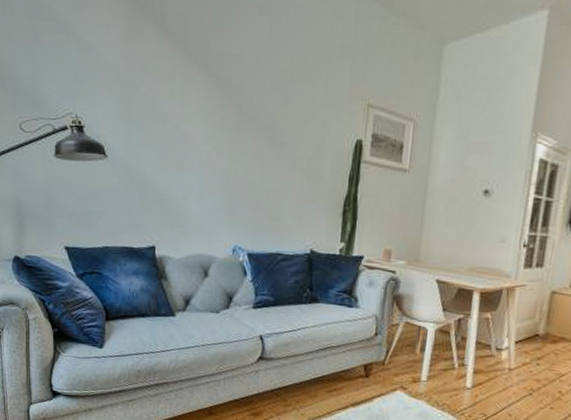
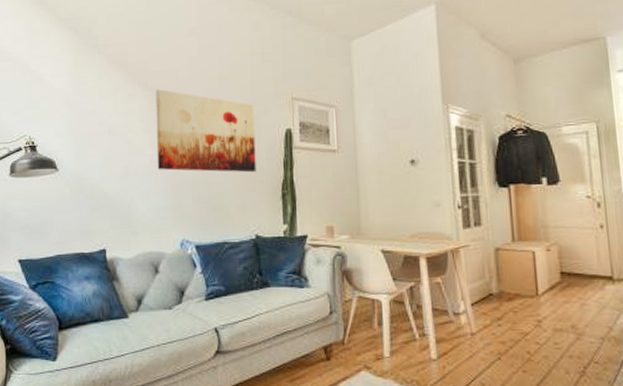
wall art: none [213,76,325,184] -> present [156,89,256,173]

